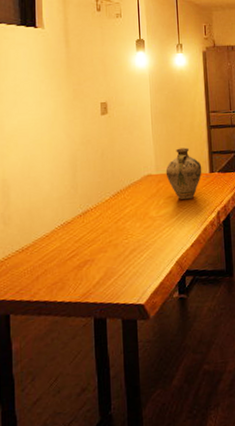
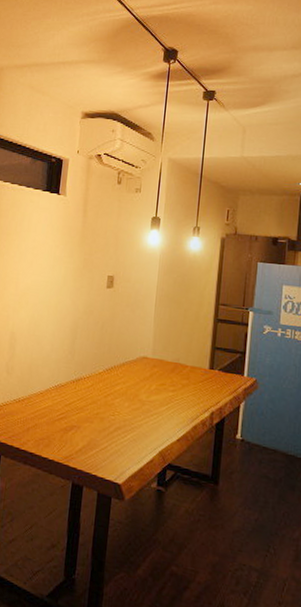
jug: present [165,147,202,200] -> none [162,336,202,392]

